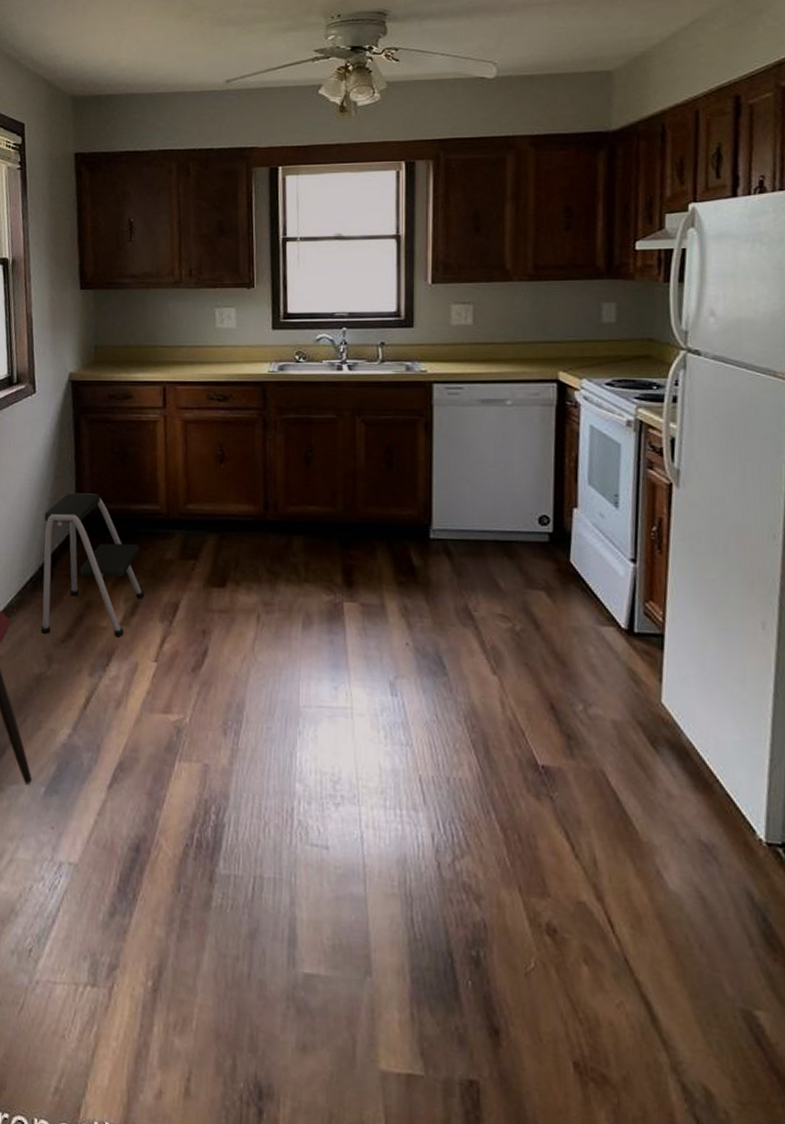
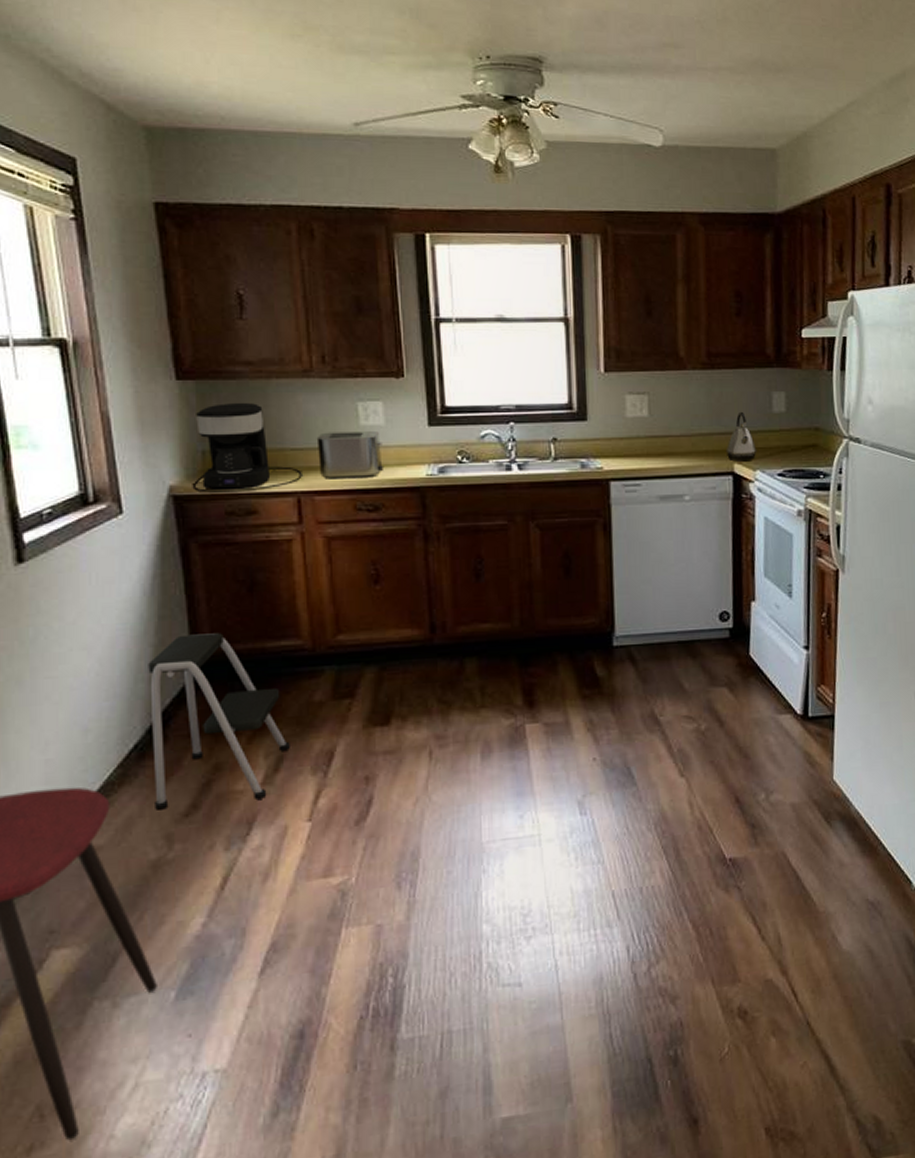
coffee maker: none [86,308,168,380] -> present [192,403,302,493]
toaster: none [181,332,233,372] -> present [316,430,383,479]
kettle: none [550,321,584,370] -> present [725,411,757,462]

